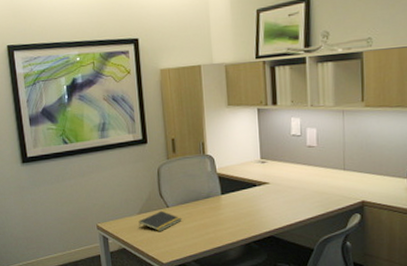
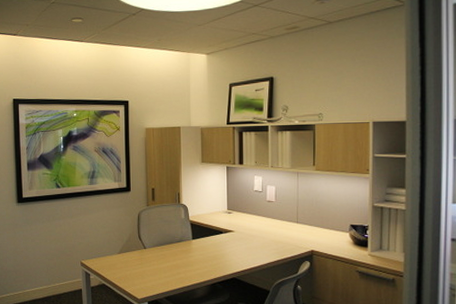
notepad: present [138,210,182,231] -> none [118,251,157,270]

